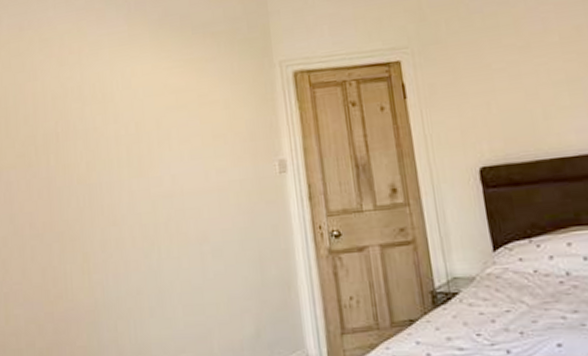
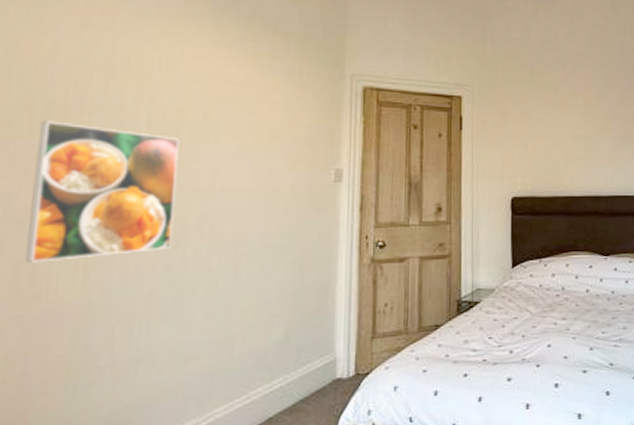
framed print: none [43,149,148,269] -> present [25,121,180,263]

